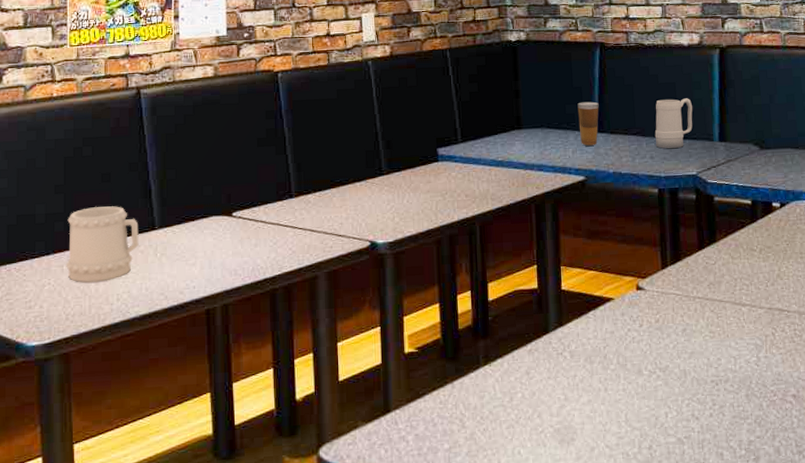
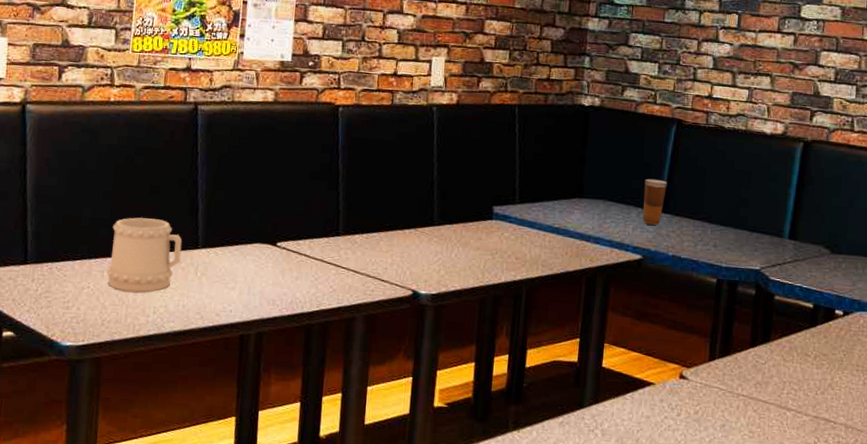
beer mug: present [655,98,693,149] -> none [721,187,767,241]

